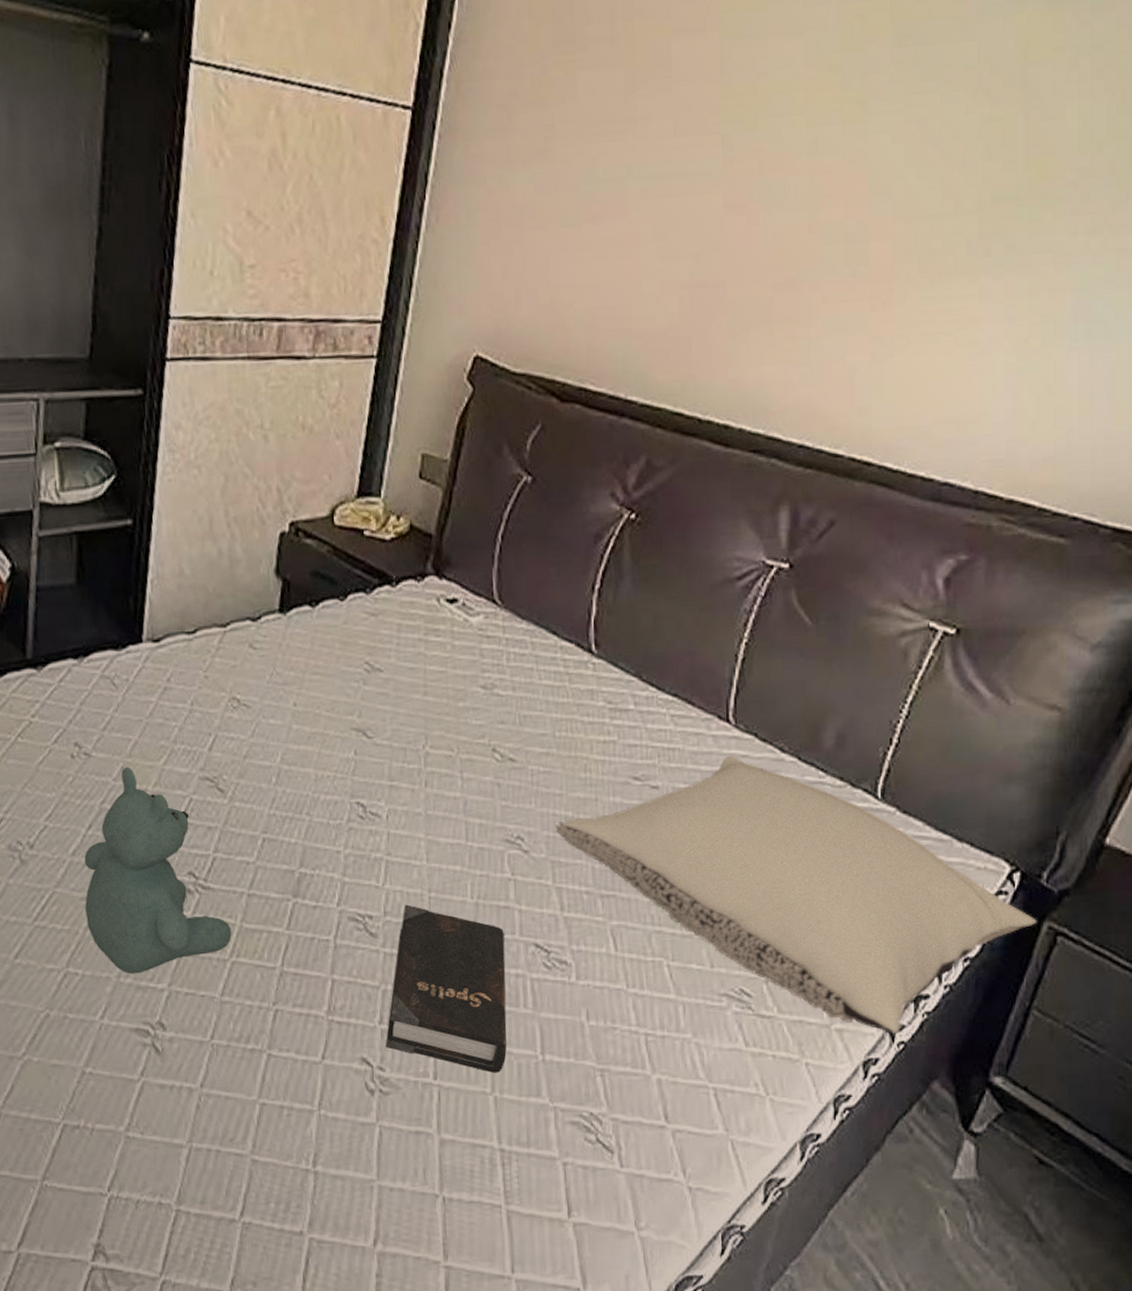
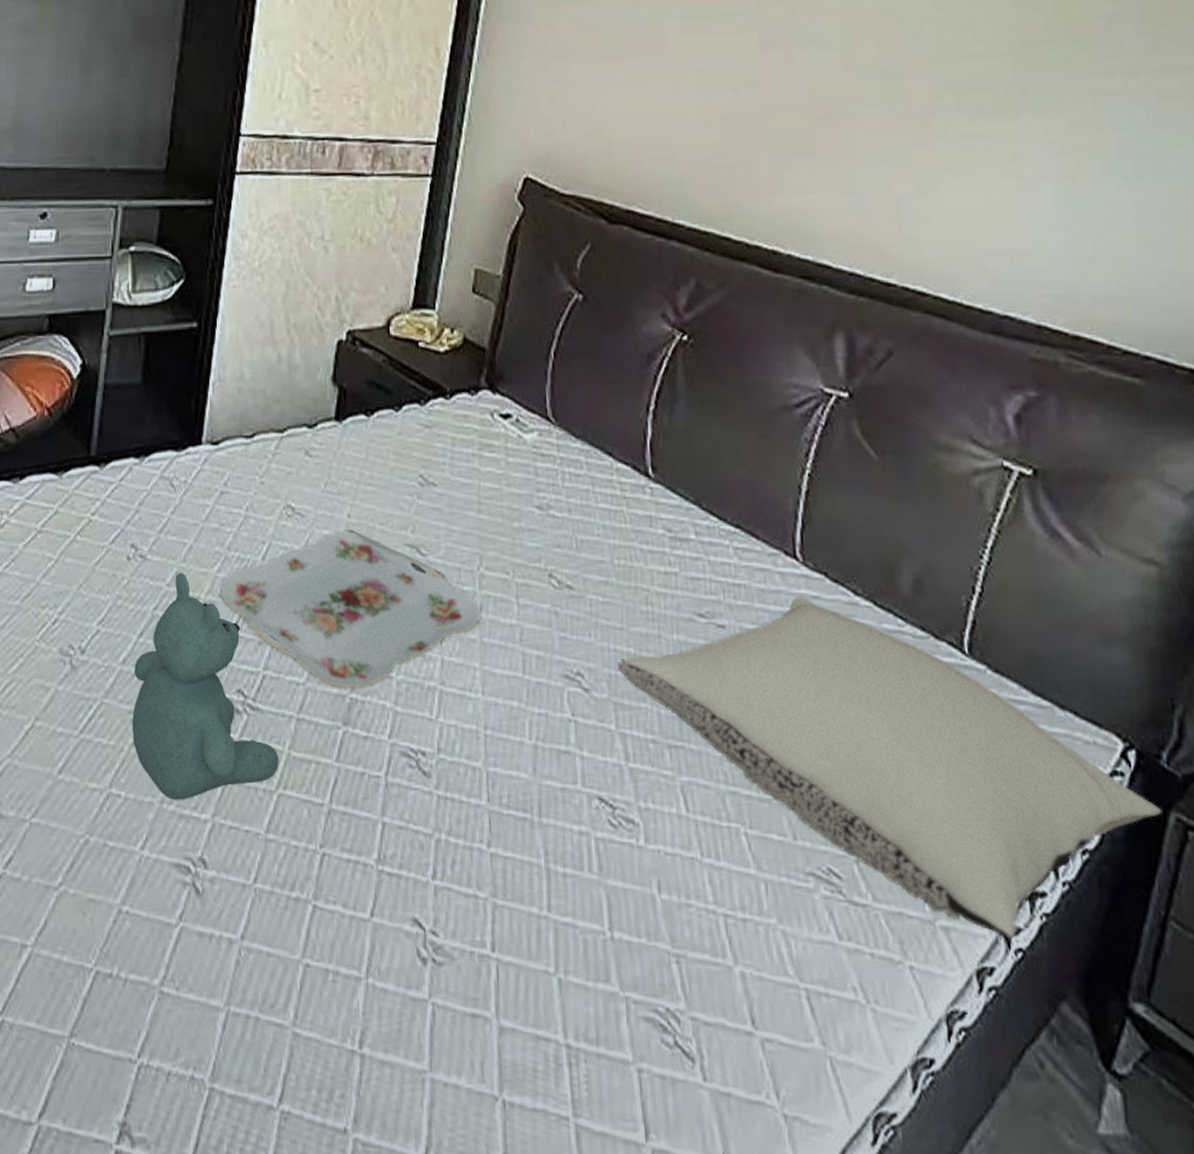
serving tray: none [167,719,426,864] -> present [220,531,481,688]
hardback book: present [385,904,507,1073] -> none [439,742,571,949]

